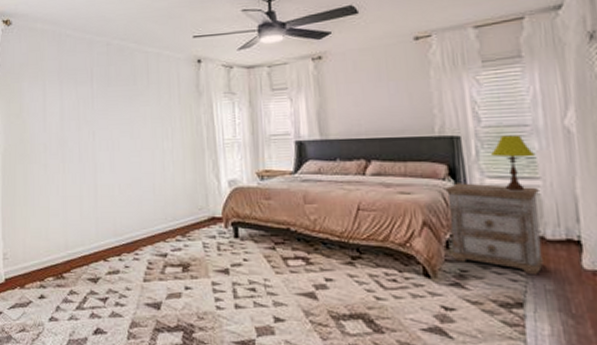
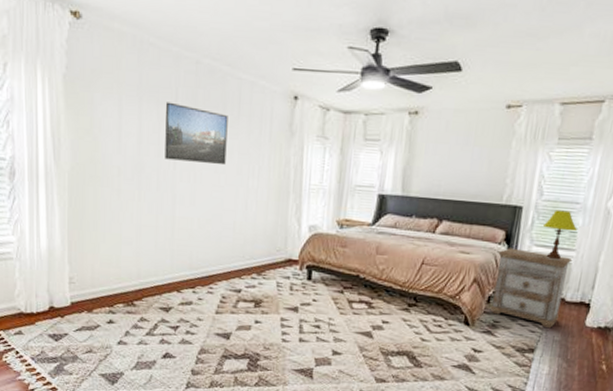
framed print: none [83,81,140,132] -> present [165,102,228,166]

